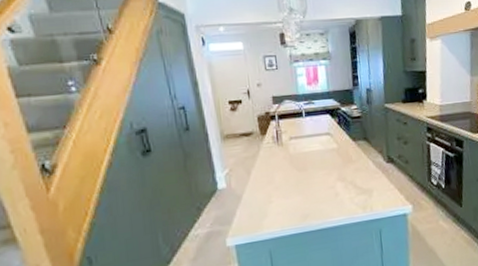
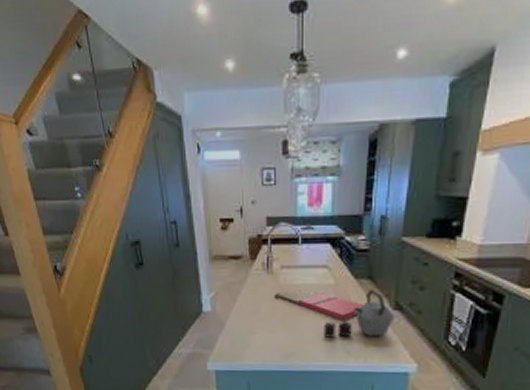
cutting board: none [286,155,363,178] -> present [275,290,364,319]
kettle: none [333,147,389,195] -> present [324,288,394,338]

